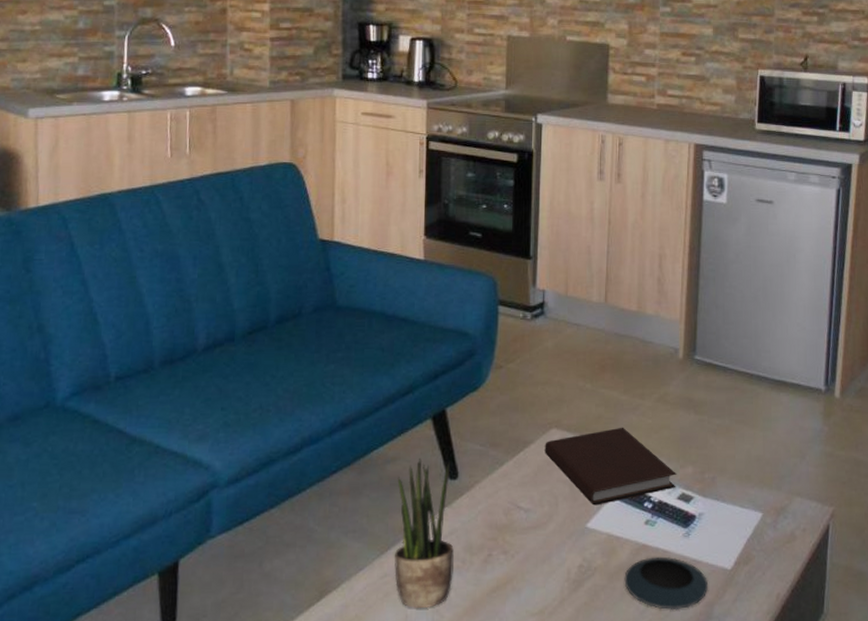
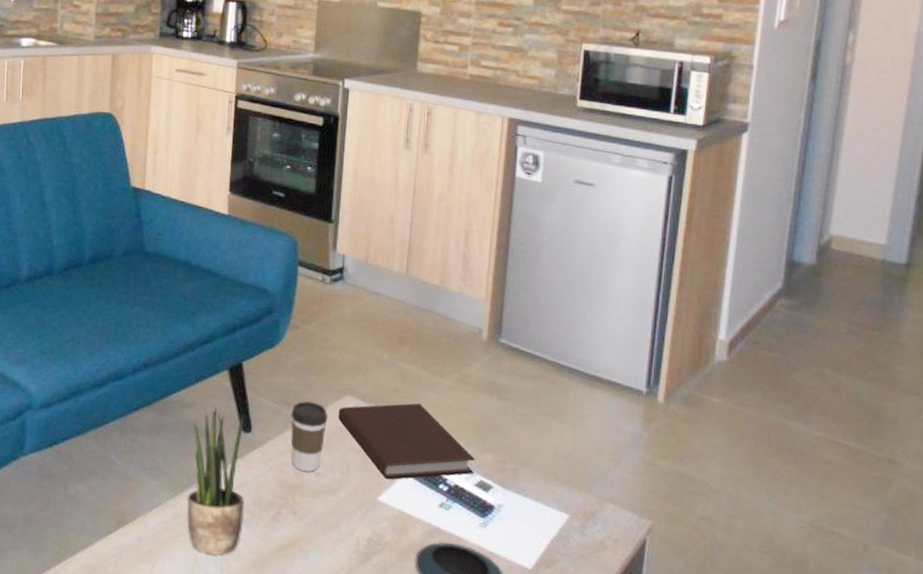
coffee cup: none [497,440,535,509] -> present [291,401,328,472]

